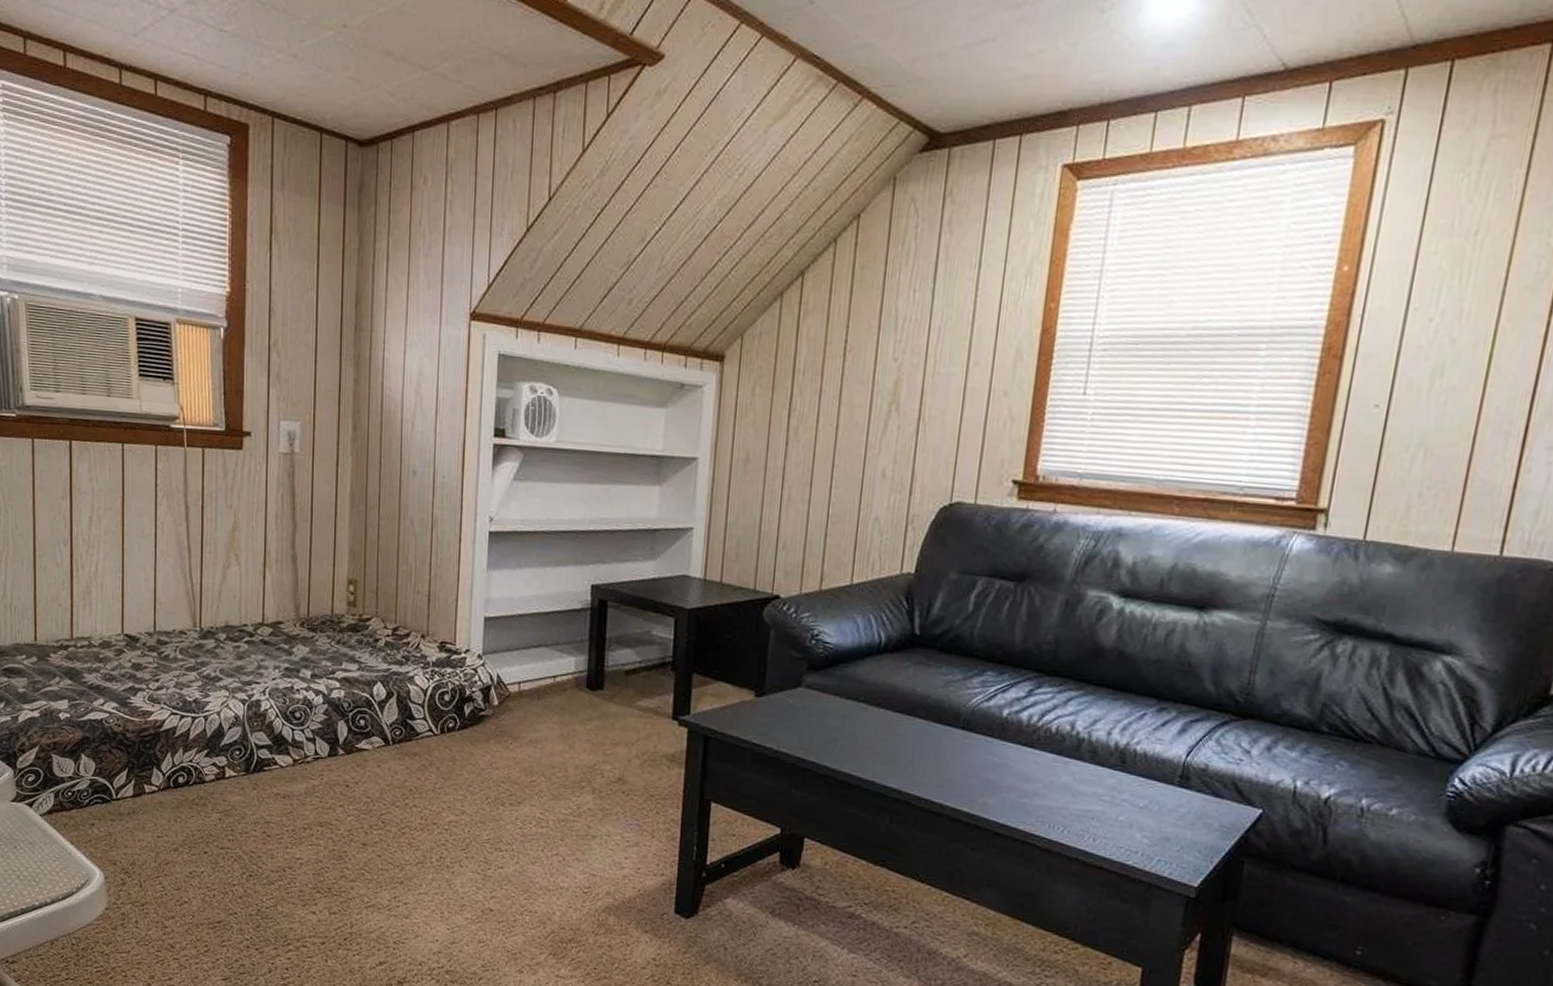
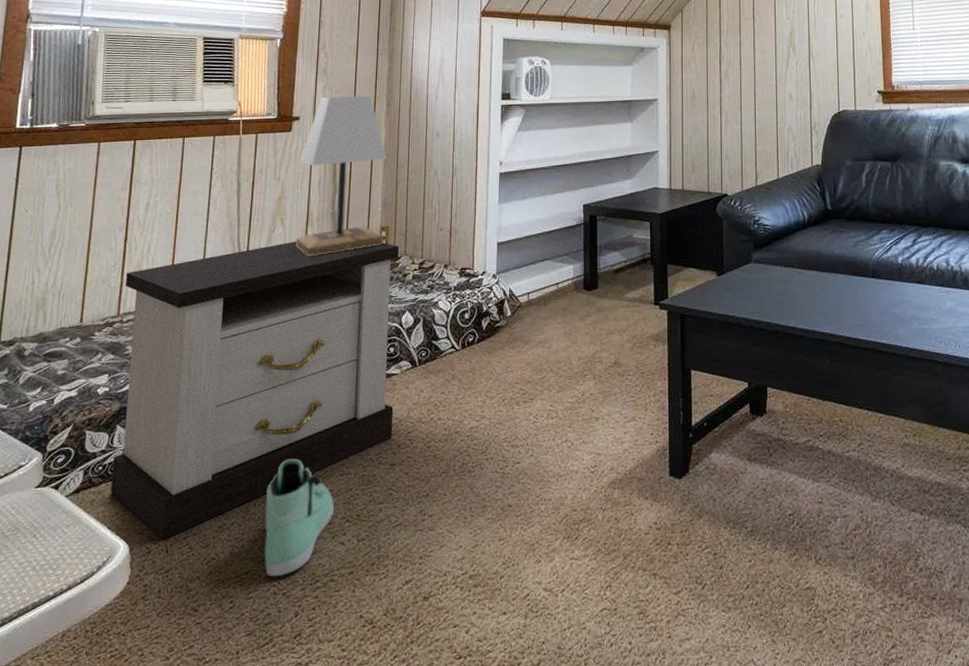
nightstand: none [76,582,369,875] -> present [110,241,399,540]
sneaker: none [233,818,304,933] -> present [264,458,334,577]
lamp: none [252,410,355,604] -> present [295,95,388,257]

